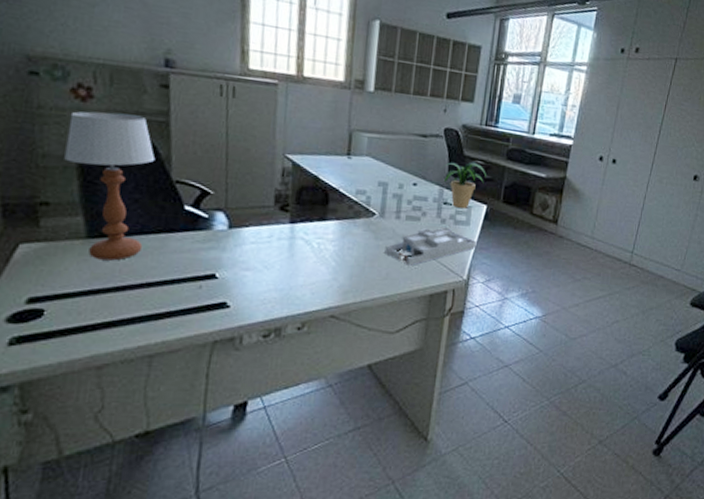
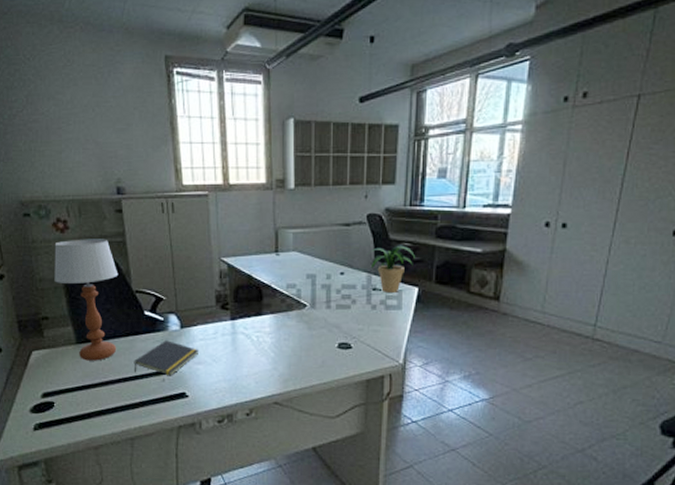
notepad: none [163,241,249,283] -> present [133,340,200,376]
desk organizer: present [384,227,477,266] -> none [319,313,411,353]

